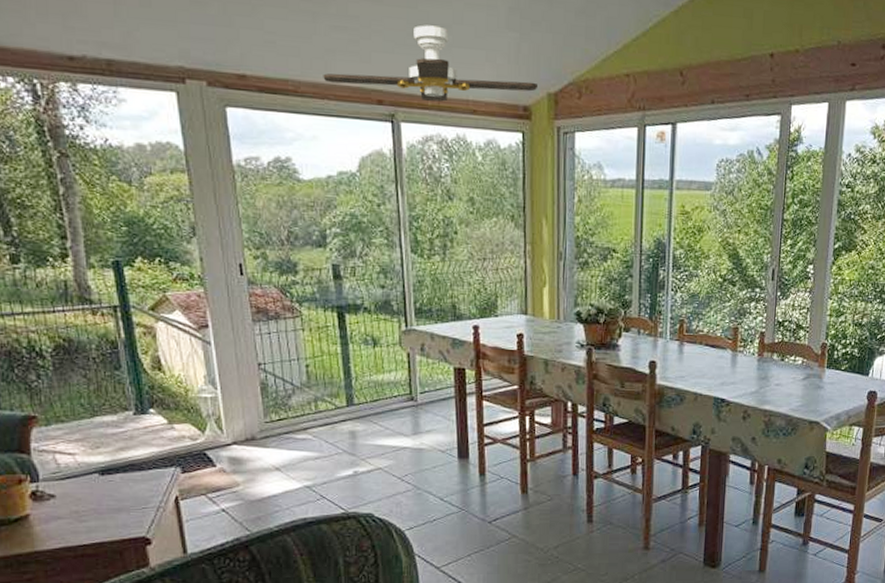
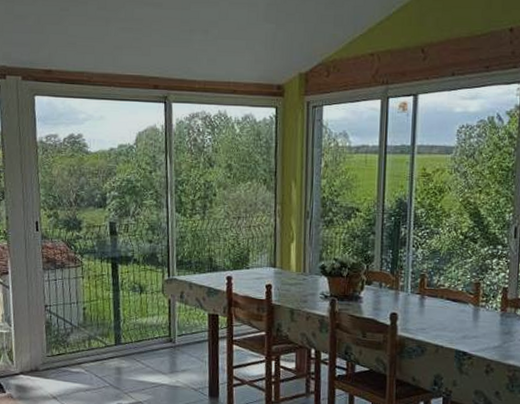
ceiling fan: present [323,25,537,102] -> none [111,22,290,84]

